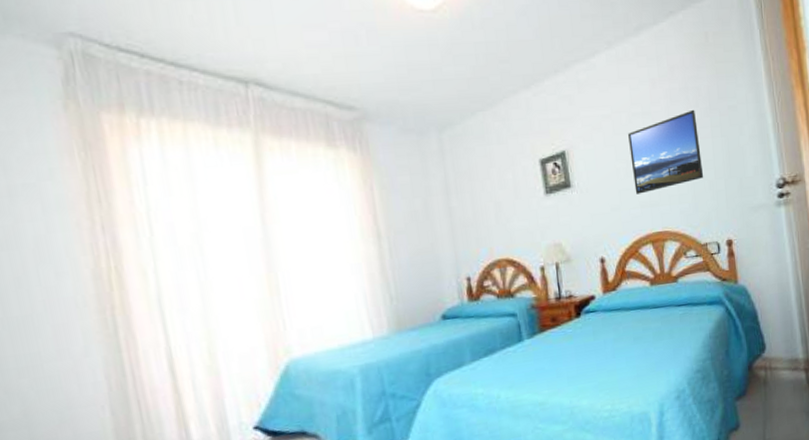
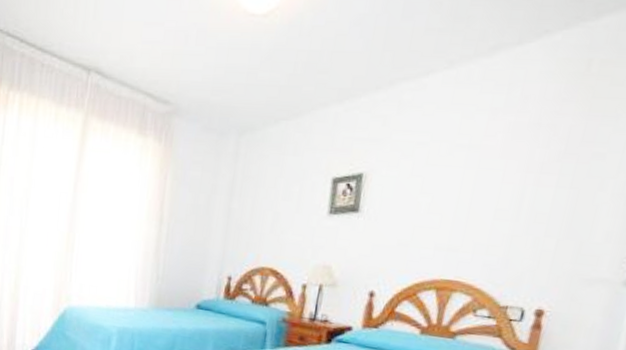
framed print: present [628,109,704,194] -> none [432,150,542,235]

